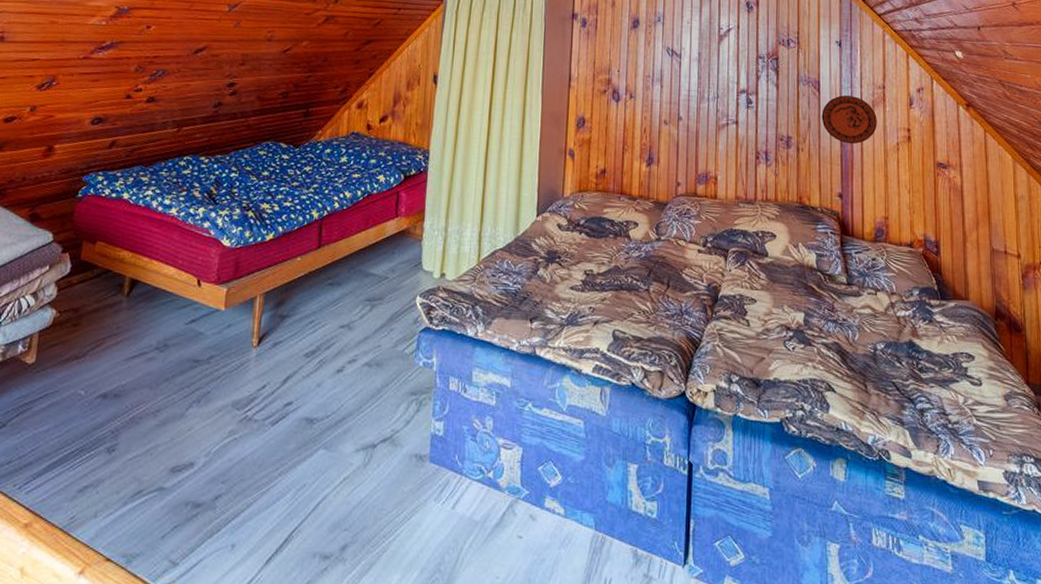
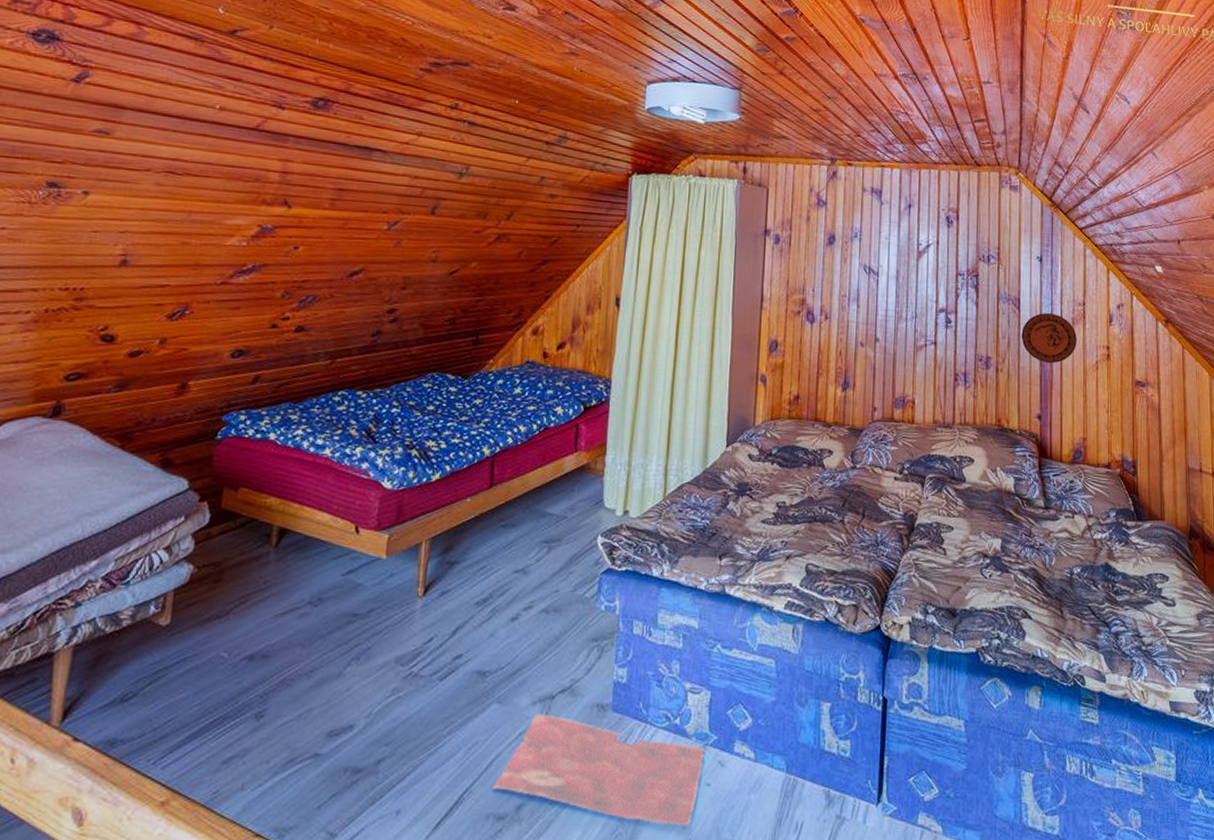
bath mat: none [319,461,517,575] -> present [492,714,705,825]

